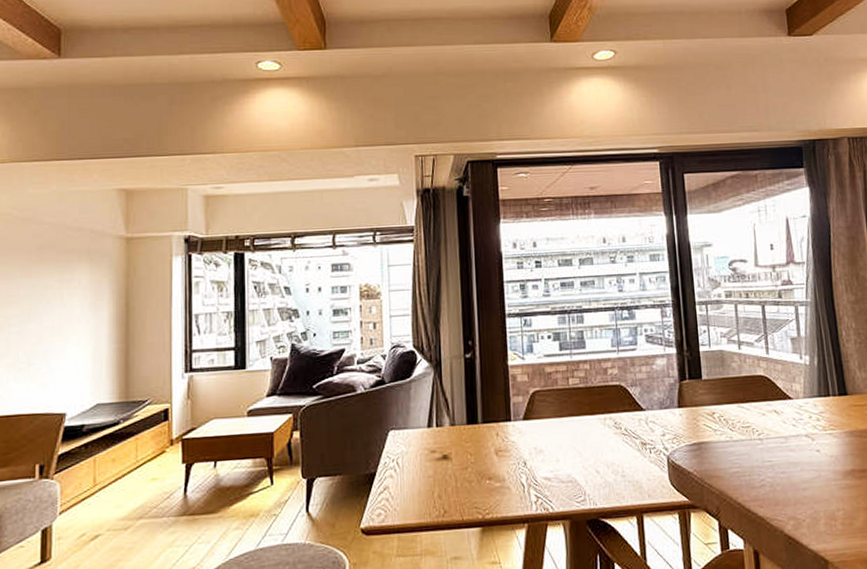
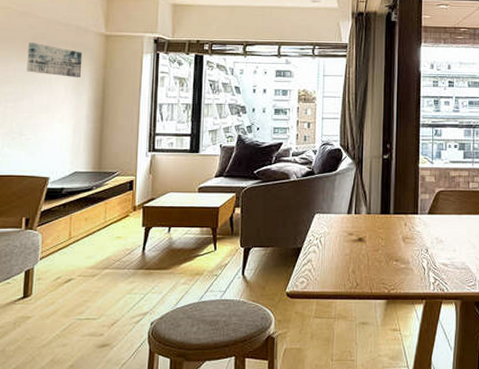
wall art: none [33,252,100,291] -> present [27,42,83,77]

